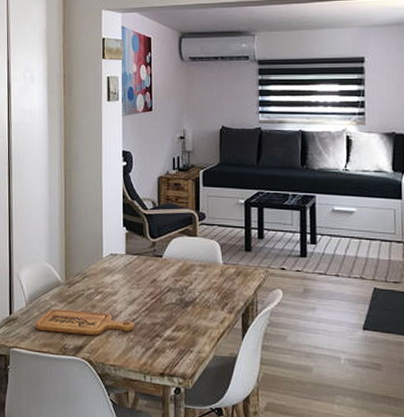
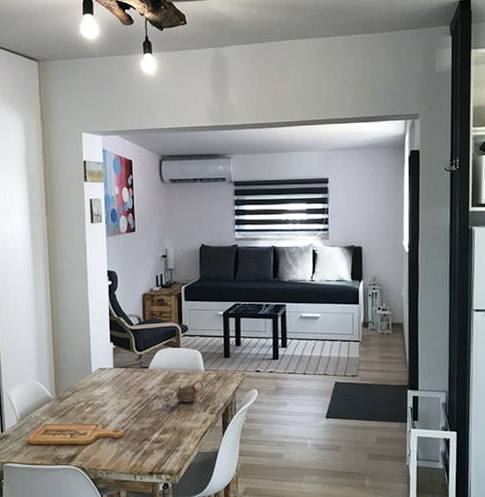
cup: none [190,274,222,299] -> present [175,380,204,403]

